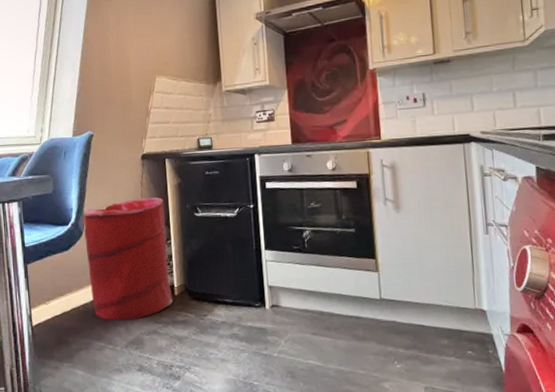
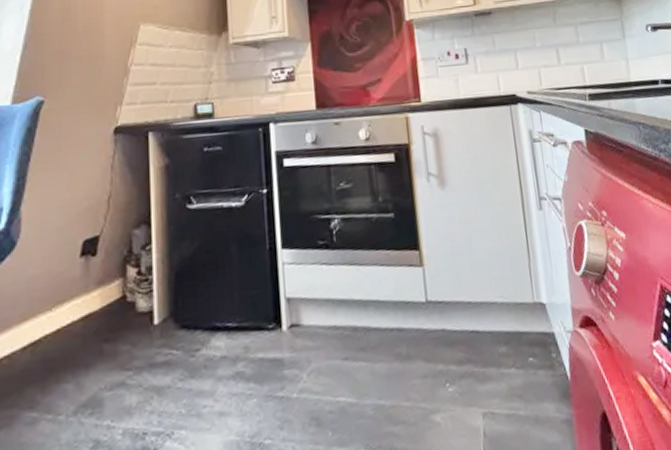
laundry hamper: present [83,197,172,321] -> none [18,185,150,375]

